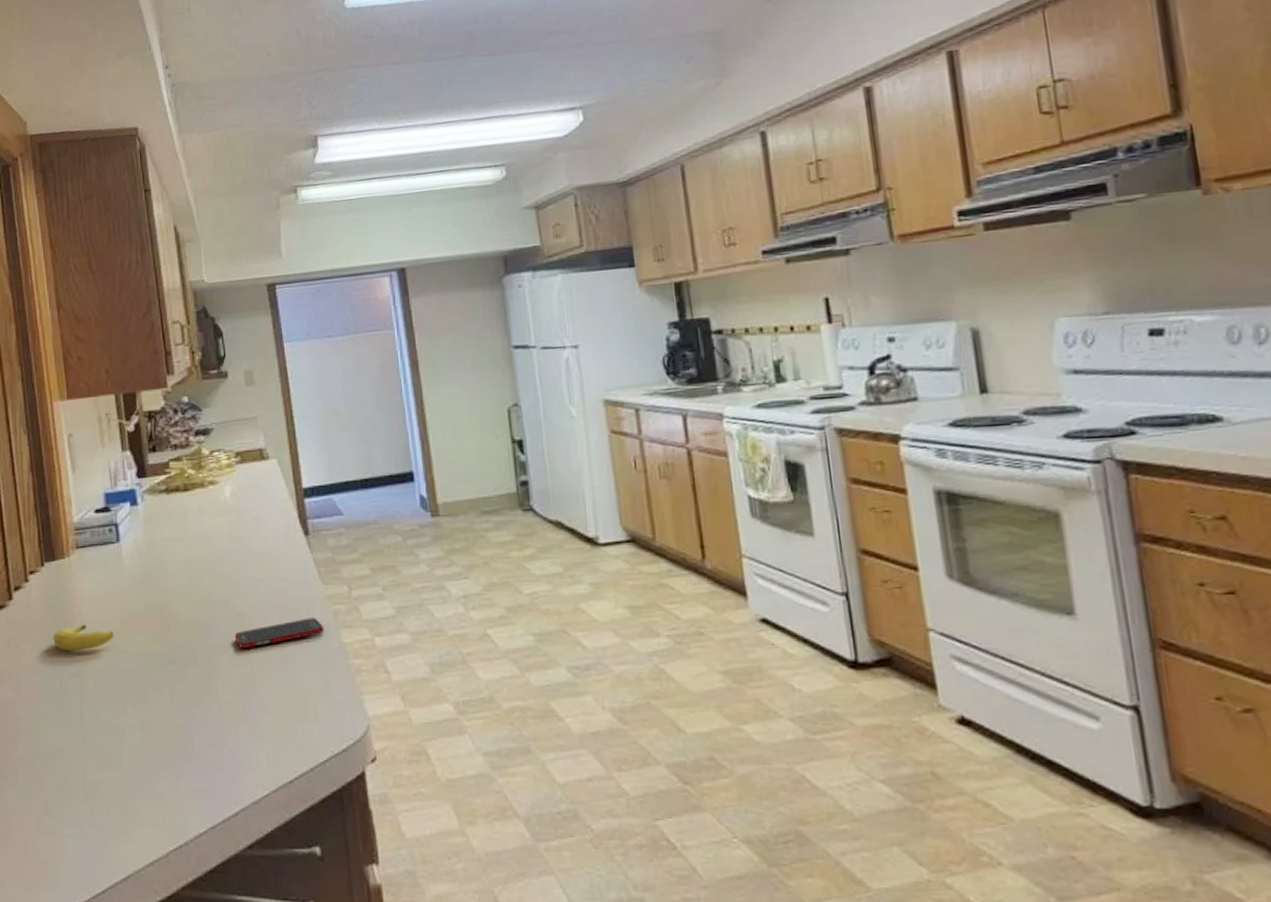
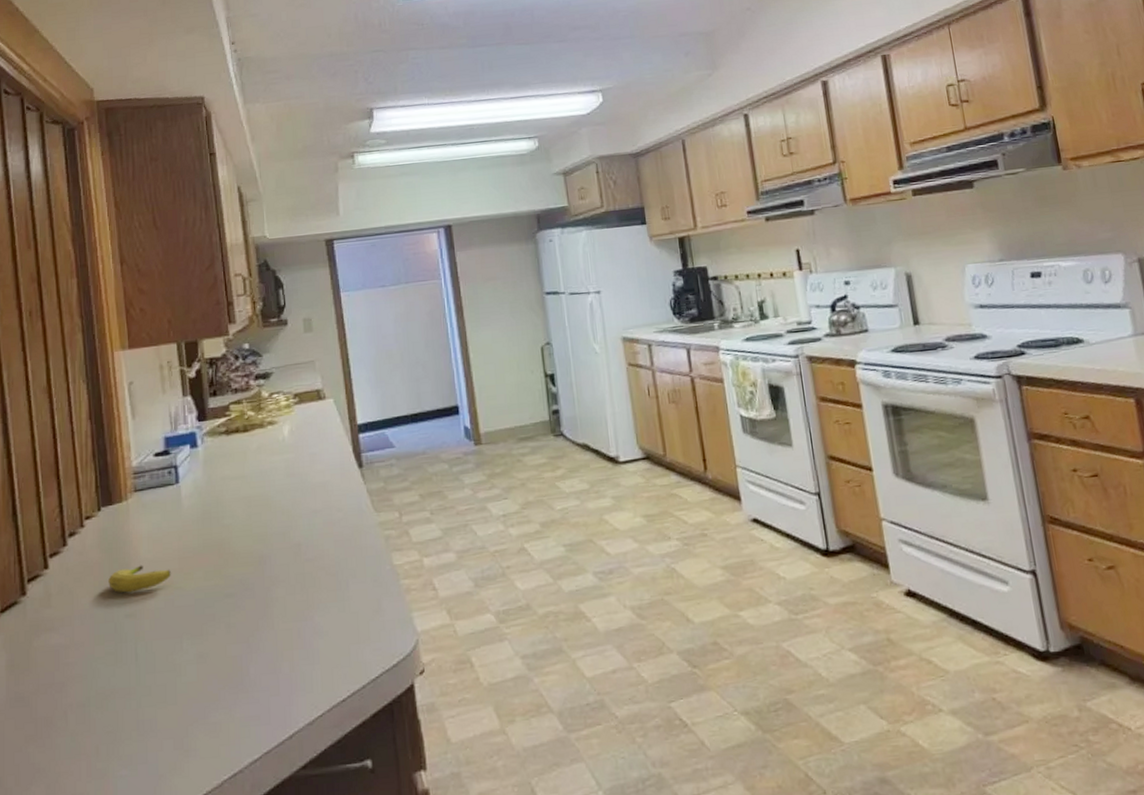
cell phone: present [234,618,325,650] -> none [291,543,377,578]

